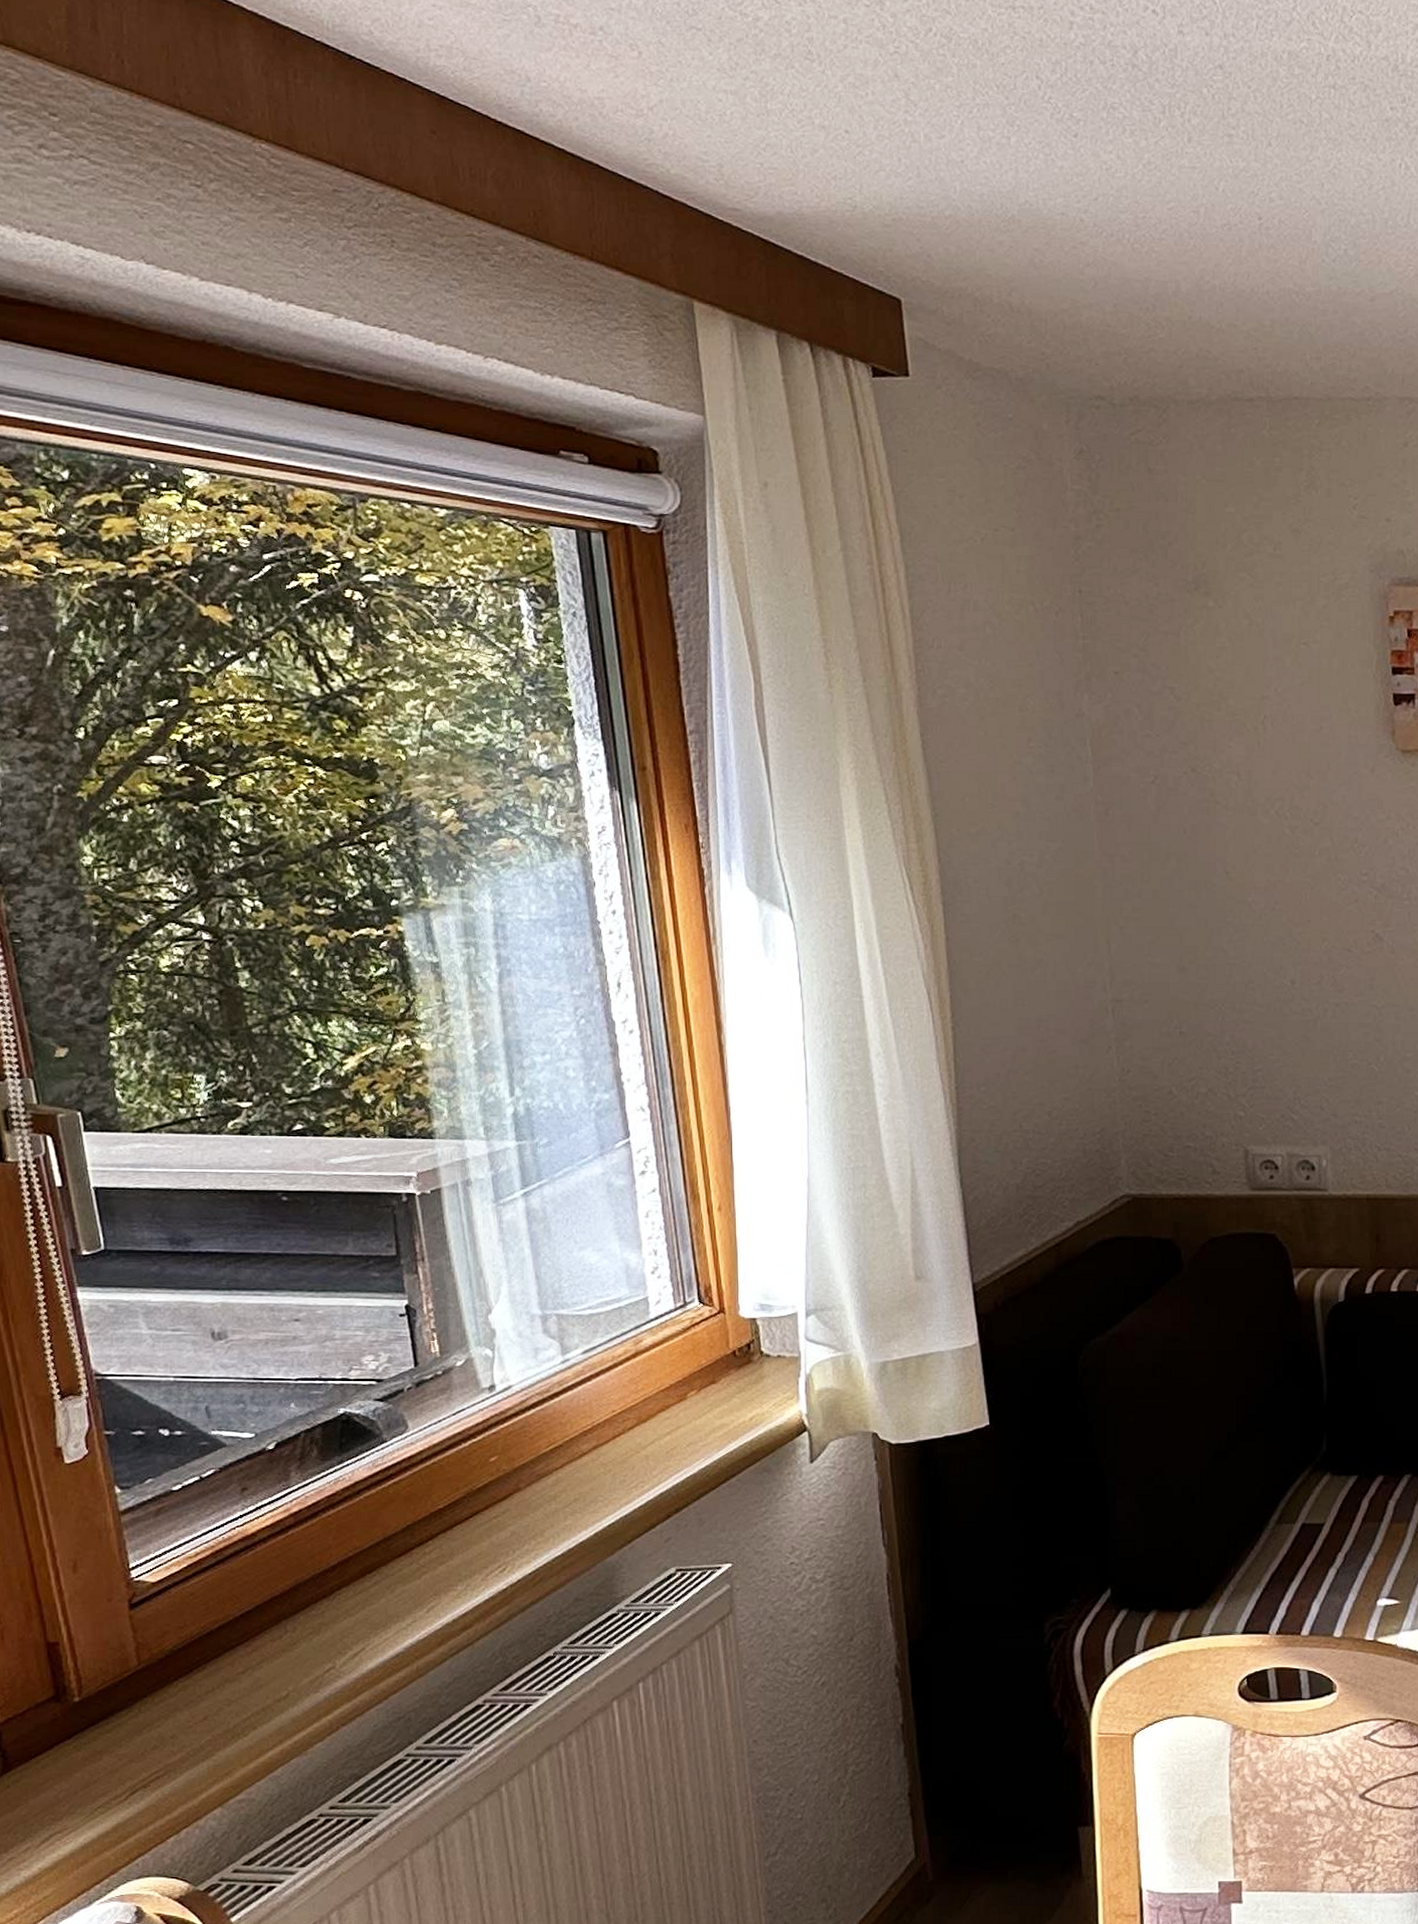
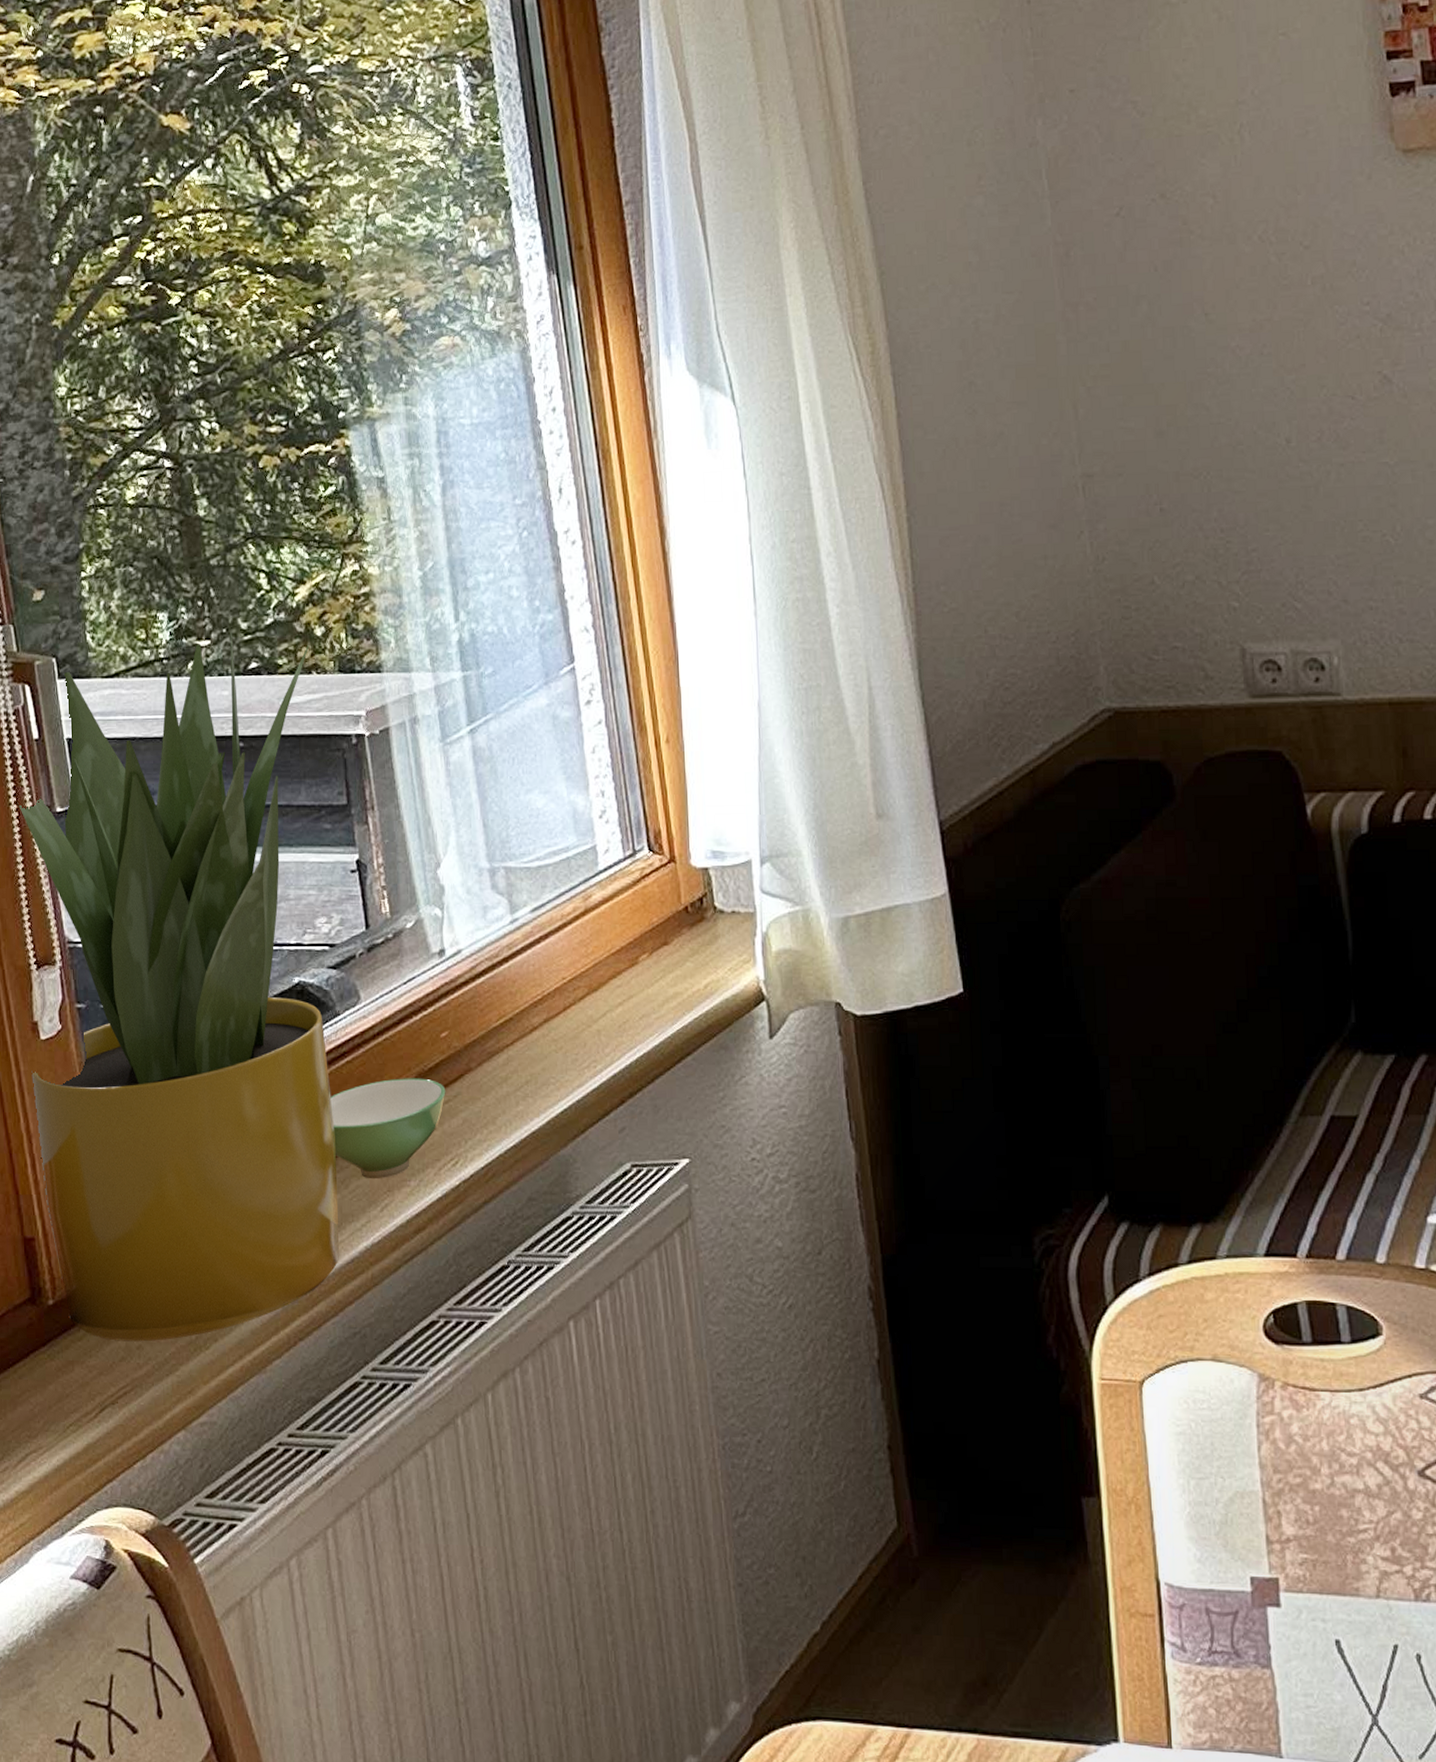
planter: none [38,1096,384,1732] -> present [17,632,339,1342]
bowl: none [376,1497,494,1585] -> present [330,1078,446,1180]

